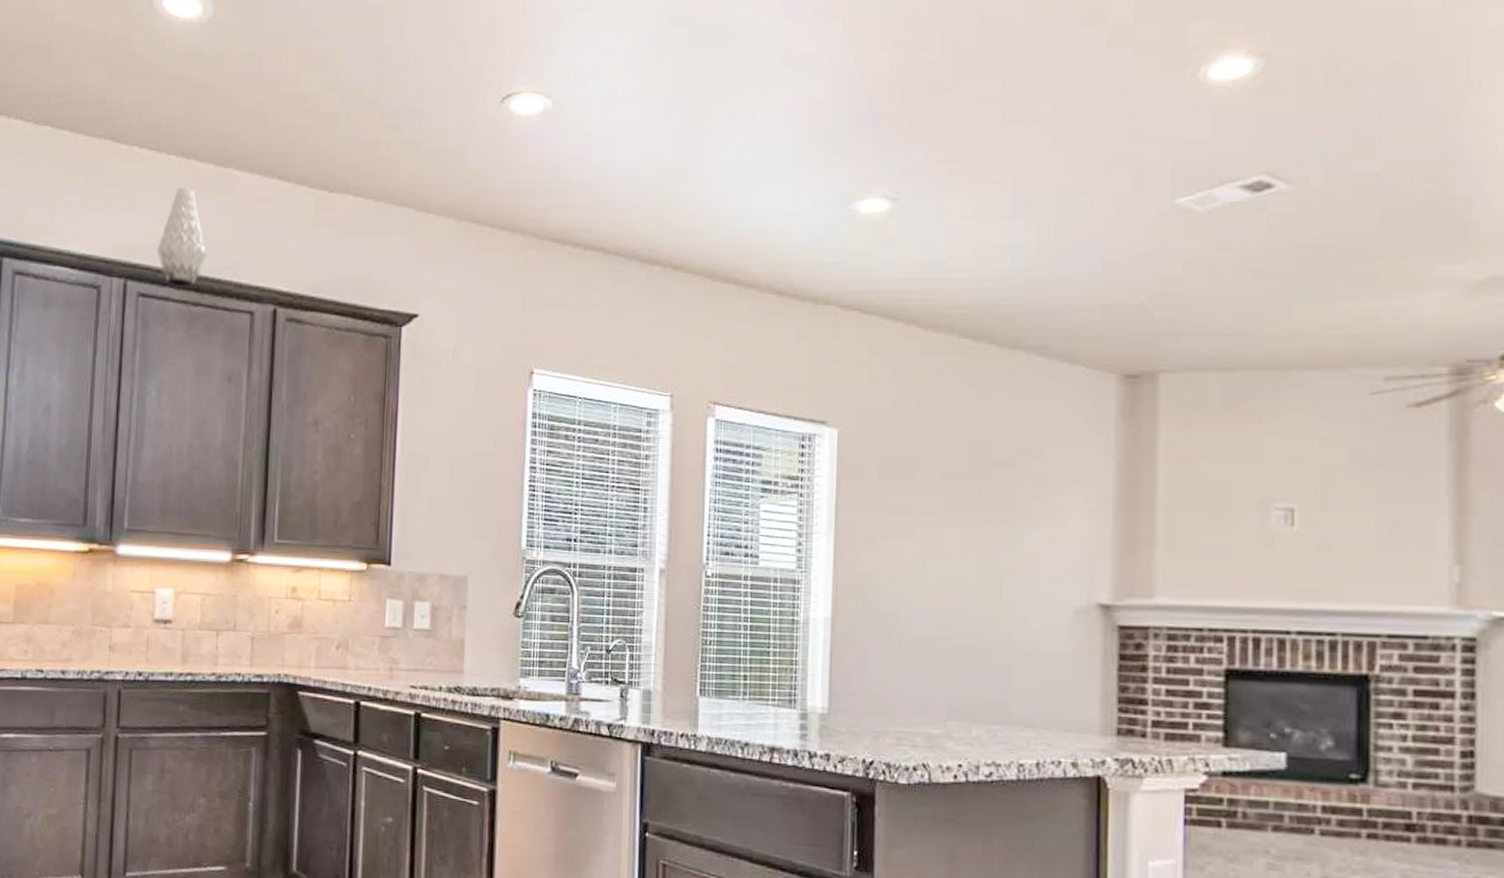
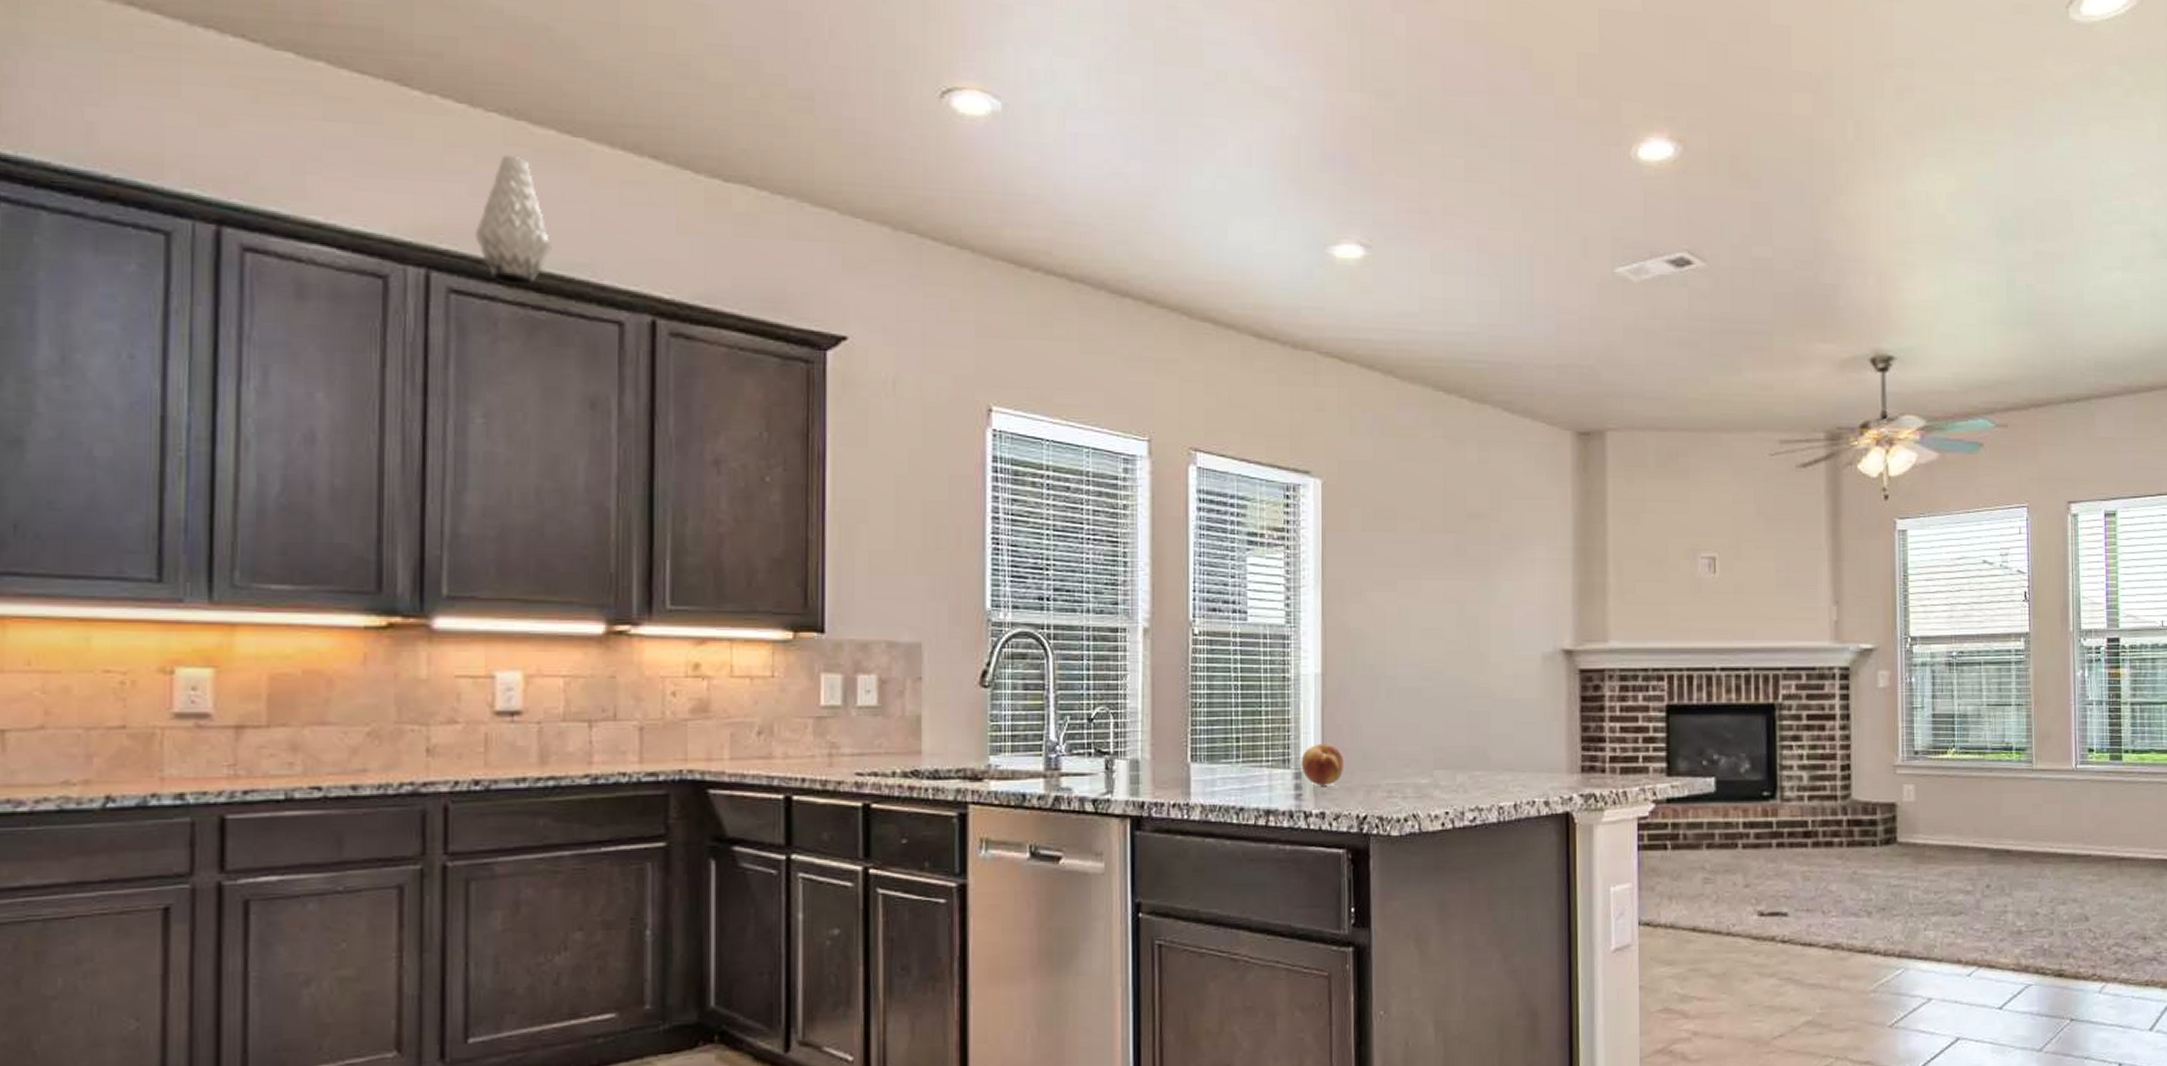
fruit: none [807,686,852,728] -> present [1301,743,1345,786]

